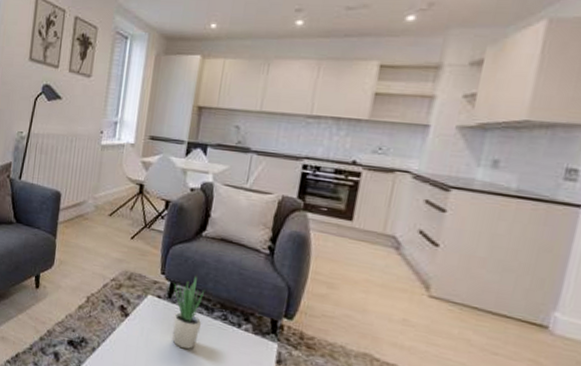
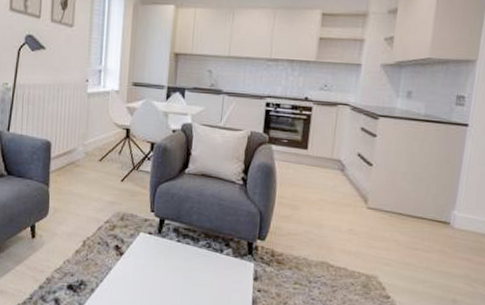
potted plant: present [172,275,206,349] -> none [162,209,191,278]

